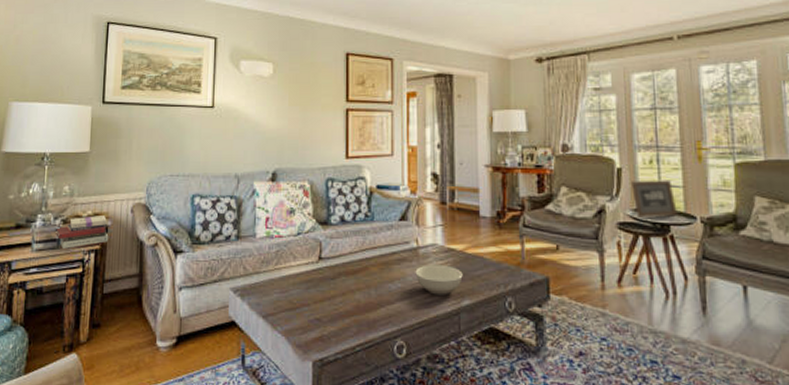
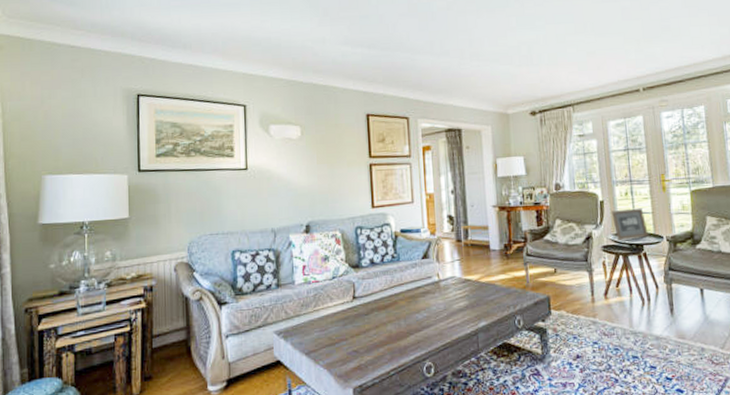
books: present [56,216,109,249] -> none [101,276,154,310]
bowl: present [415,265,463,295] -> none [438,294,479,320]

